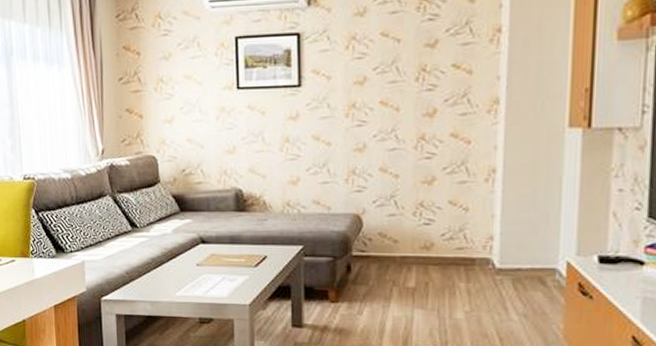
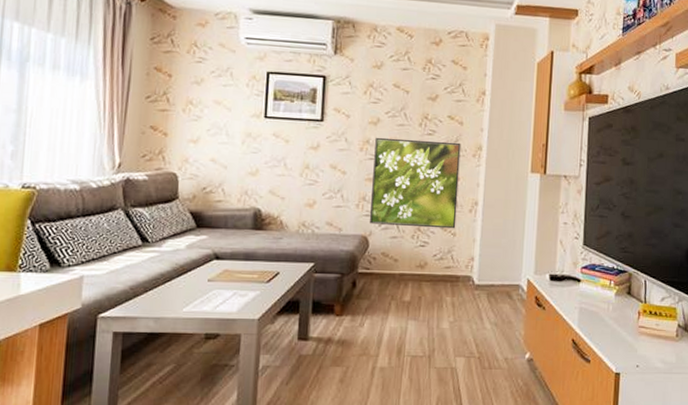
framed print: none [362,97,471,203] -> present [370,137,461,229]

